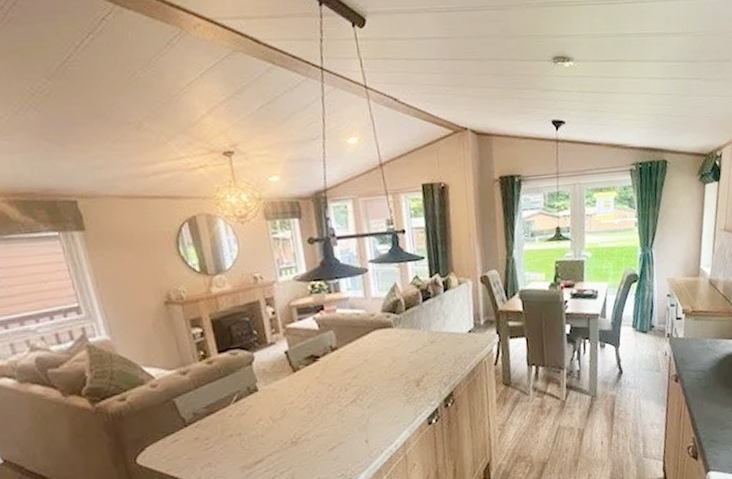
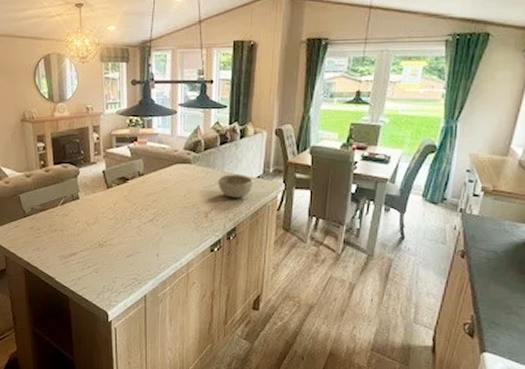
bowl: none [426,331,465,360] -> present [218,174,253,198]

